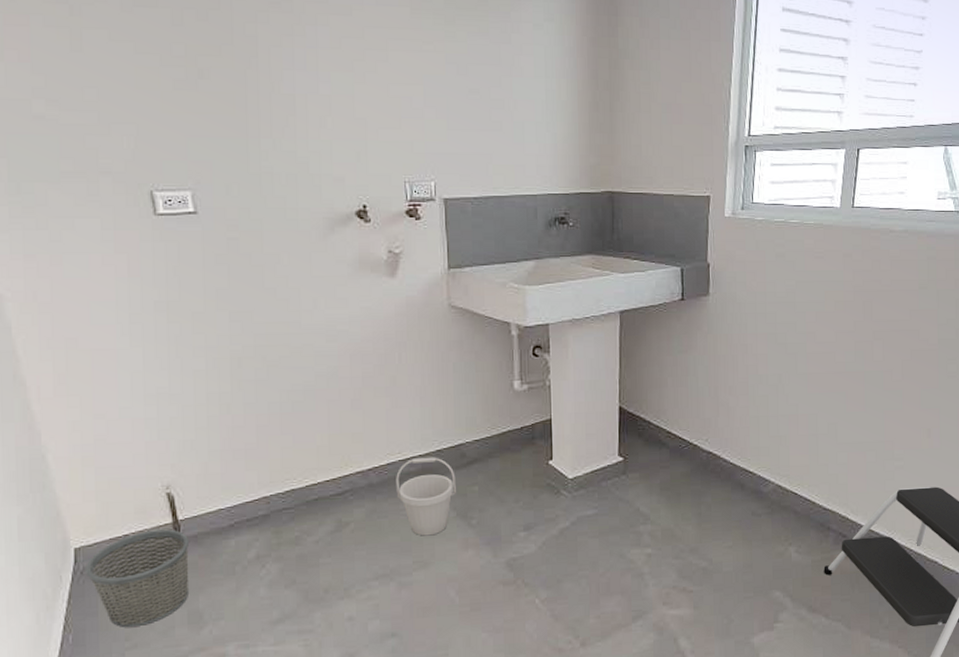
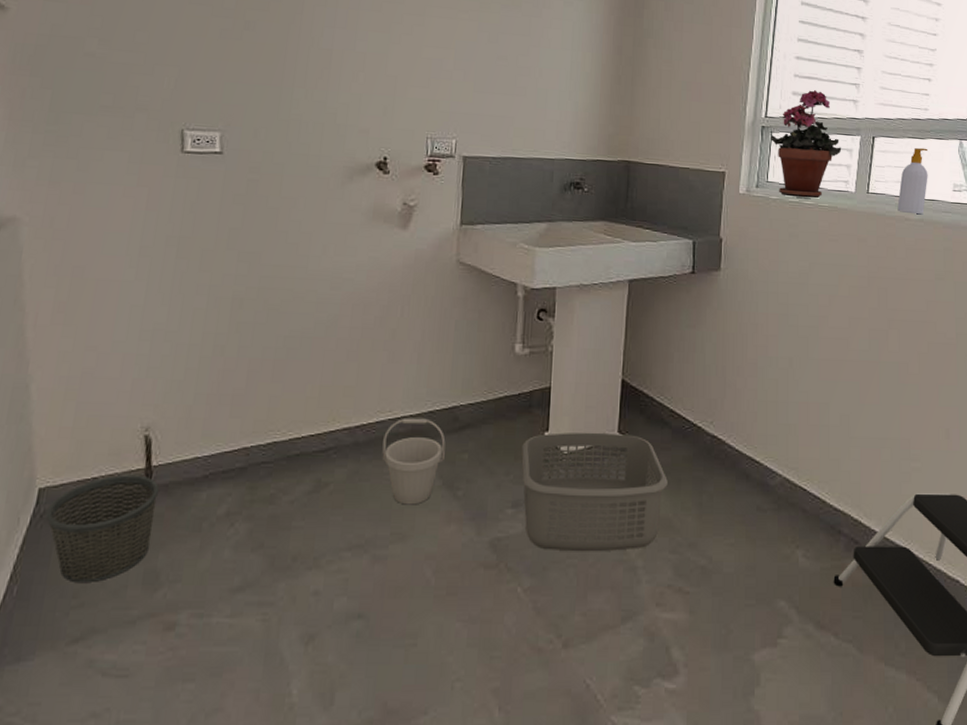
clothes hamper: none [529,456,668,565] -> present [521,432,668,552]
potted plant: none [755,103,827,217] -> present [771,89,842,199]
soap bottle: none [882,157,913,226] -> present [897,147,928,215]

